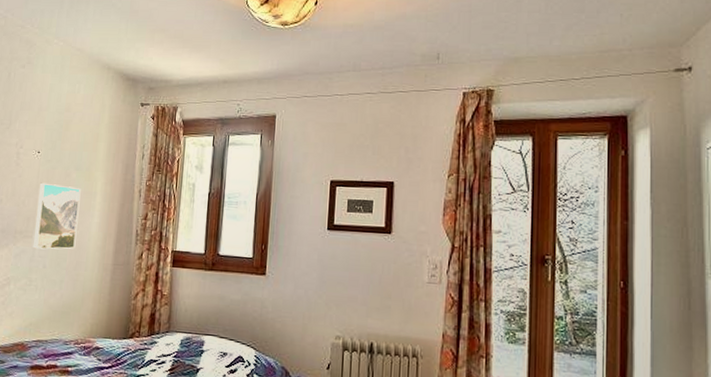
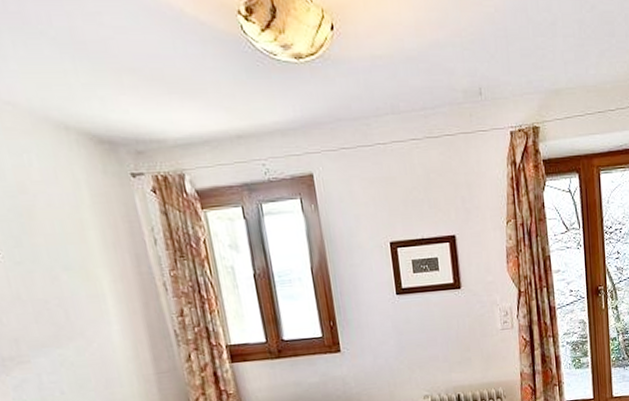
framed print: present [32,182,81,250] -> none [15,291,98,375]

